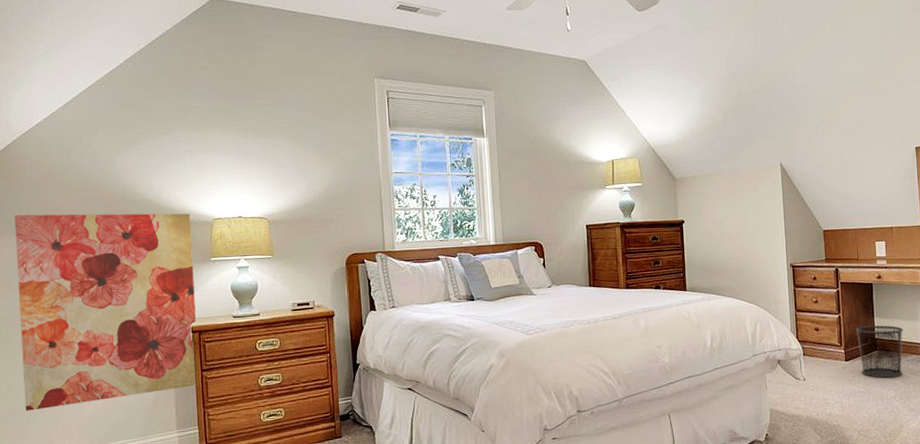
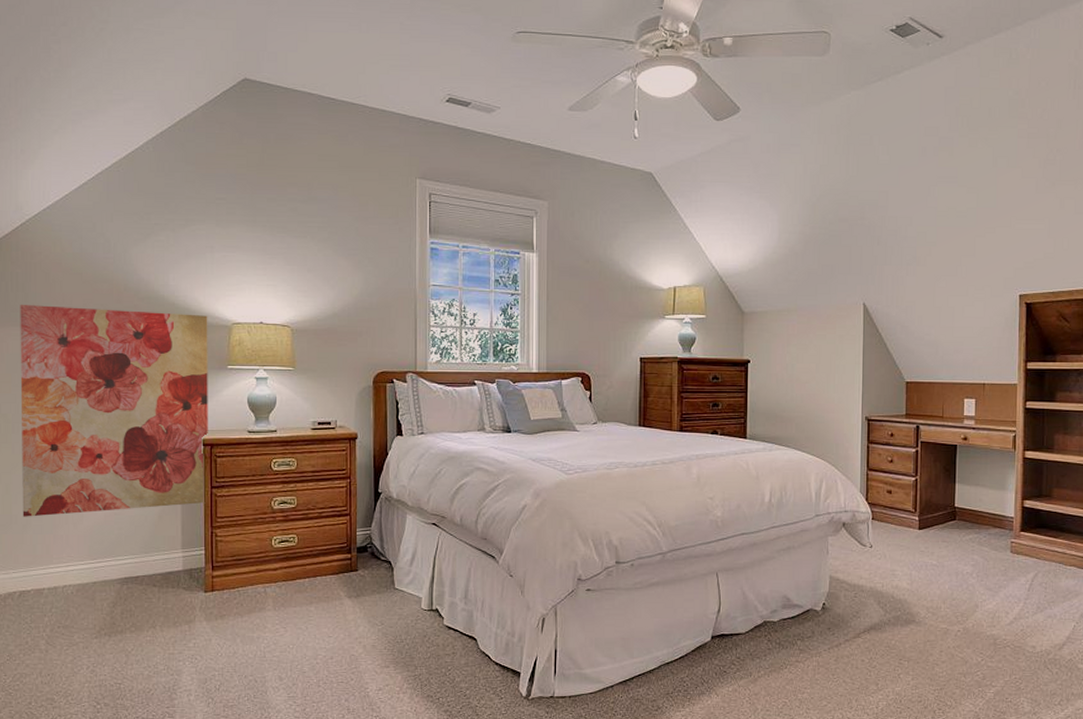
waste bin: present [855,325,903,379] -> none [933,492,988,552]

